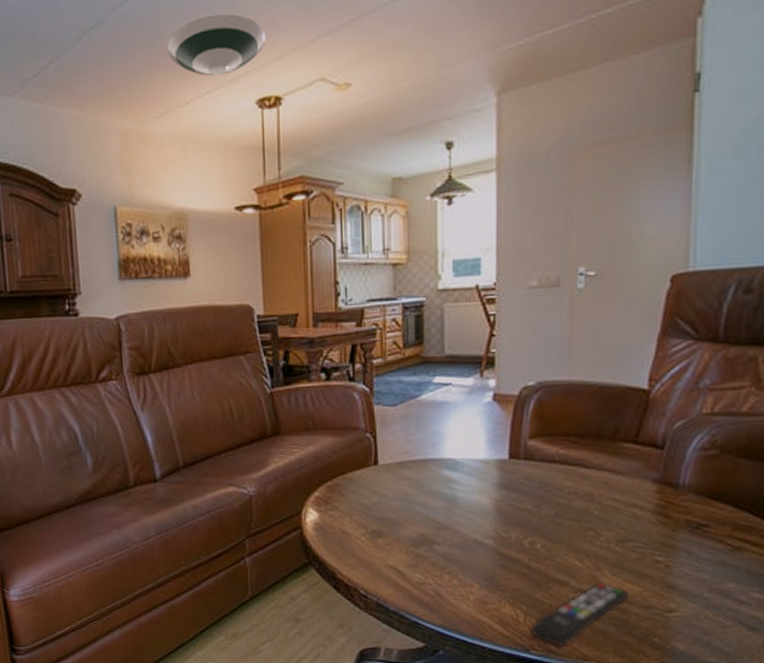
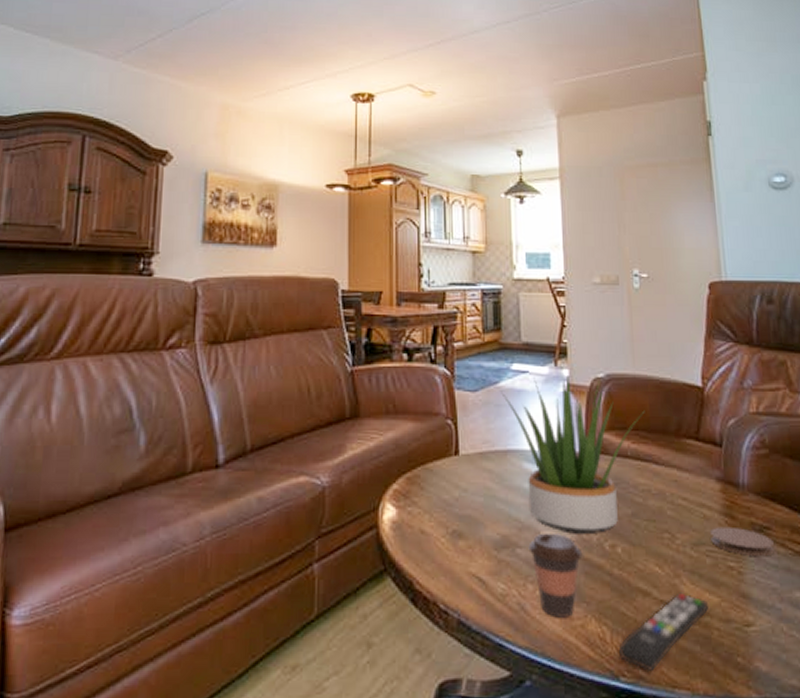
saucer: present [167,14,265,77] -> none [273,20,362,70]
potted plant: none [422,386,578,534] -> present [501,376,645,535]
coffee cup: none [445,531,500,602] -> present [528,533,583,618]
coaster: none [639,524,710,552] -> present [710,526,774,557]

